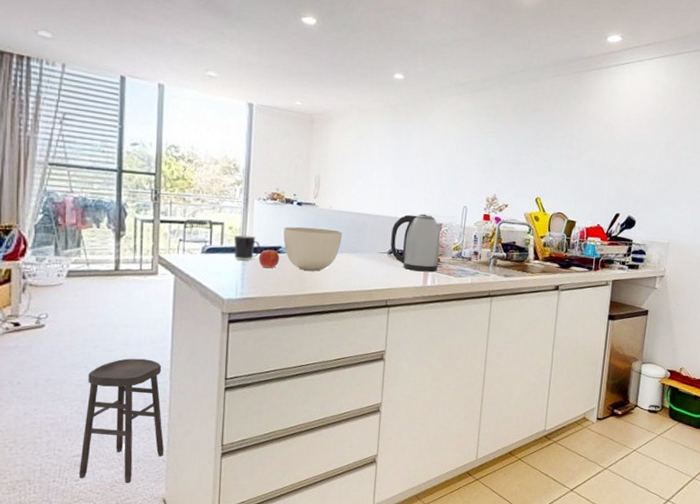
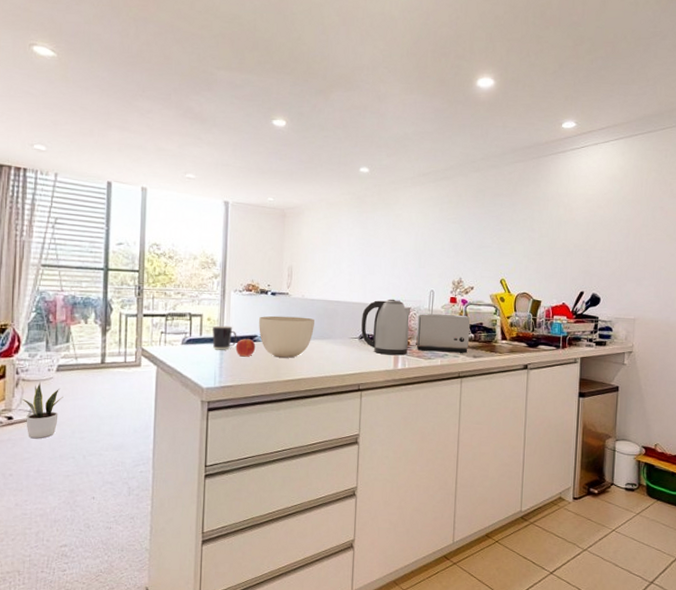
potted plant: none [30,287,75,347] -> present [22,381,64,439]
stool: present [79,358,164,483] -> none [66,448,147,573]
toaster: none [445,229,504,272] -> present [415,312,472,353]

